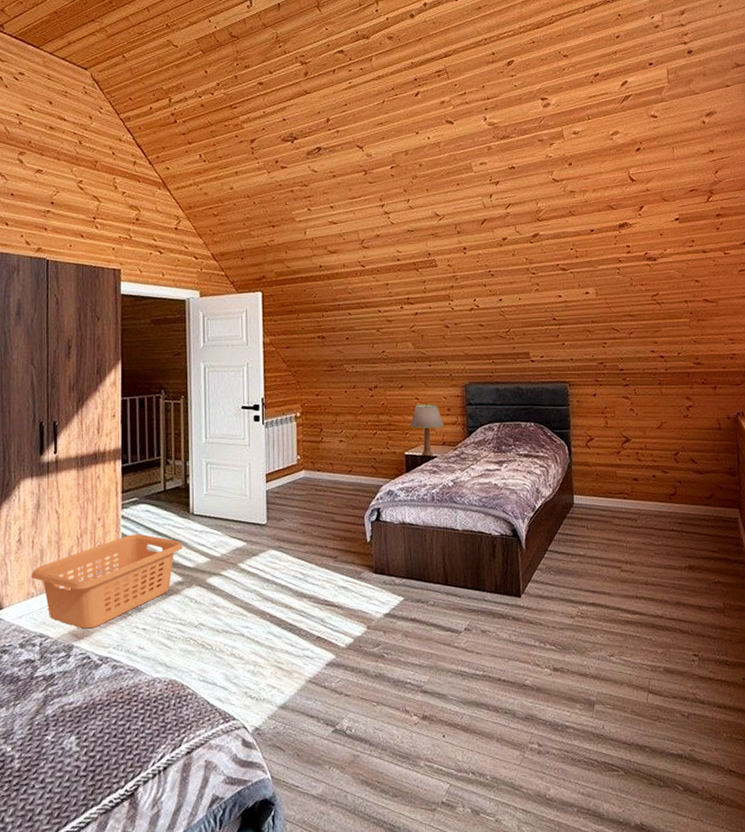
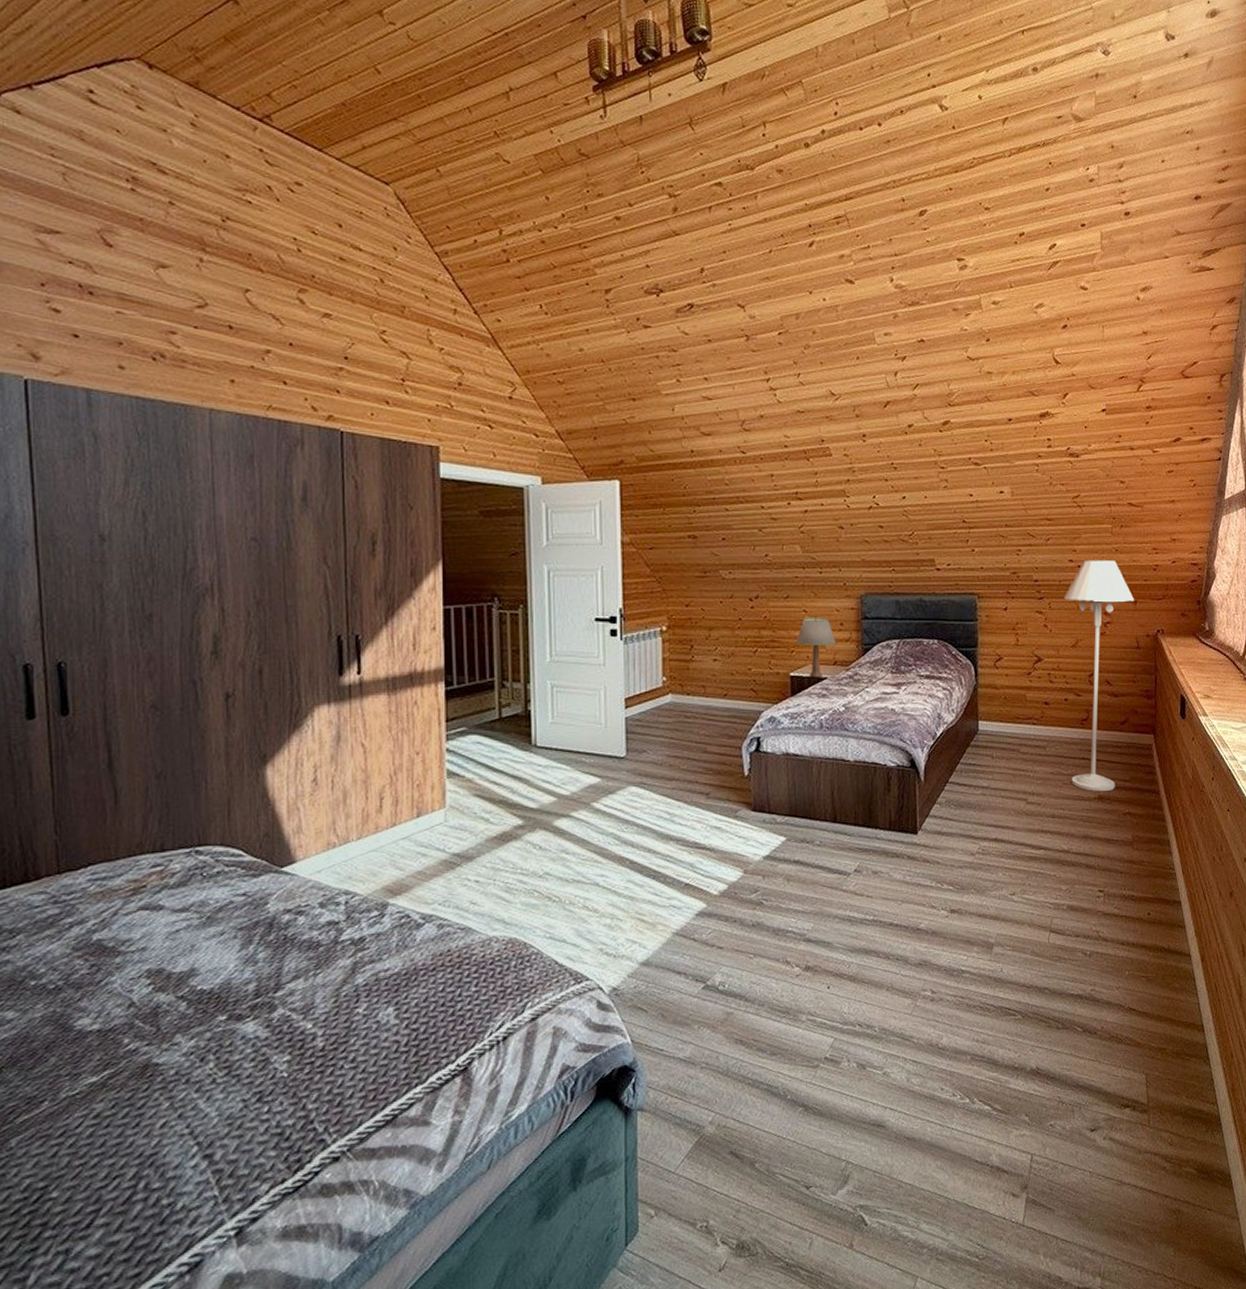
laundry basket: present [32,534,182,629] -> none [332,770,523,883]
floor lamp: none [647,350,715,562] -> present [1063,560,1135,792]

